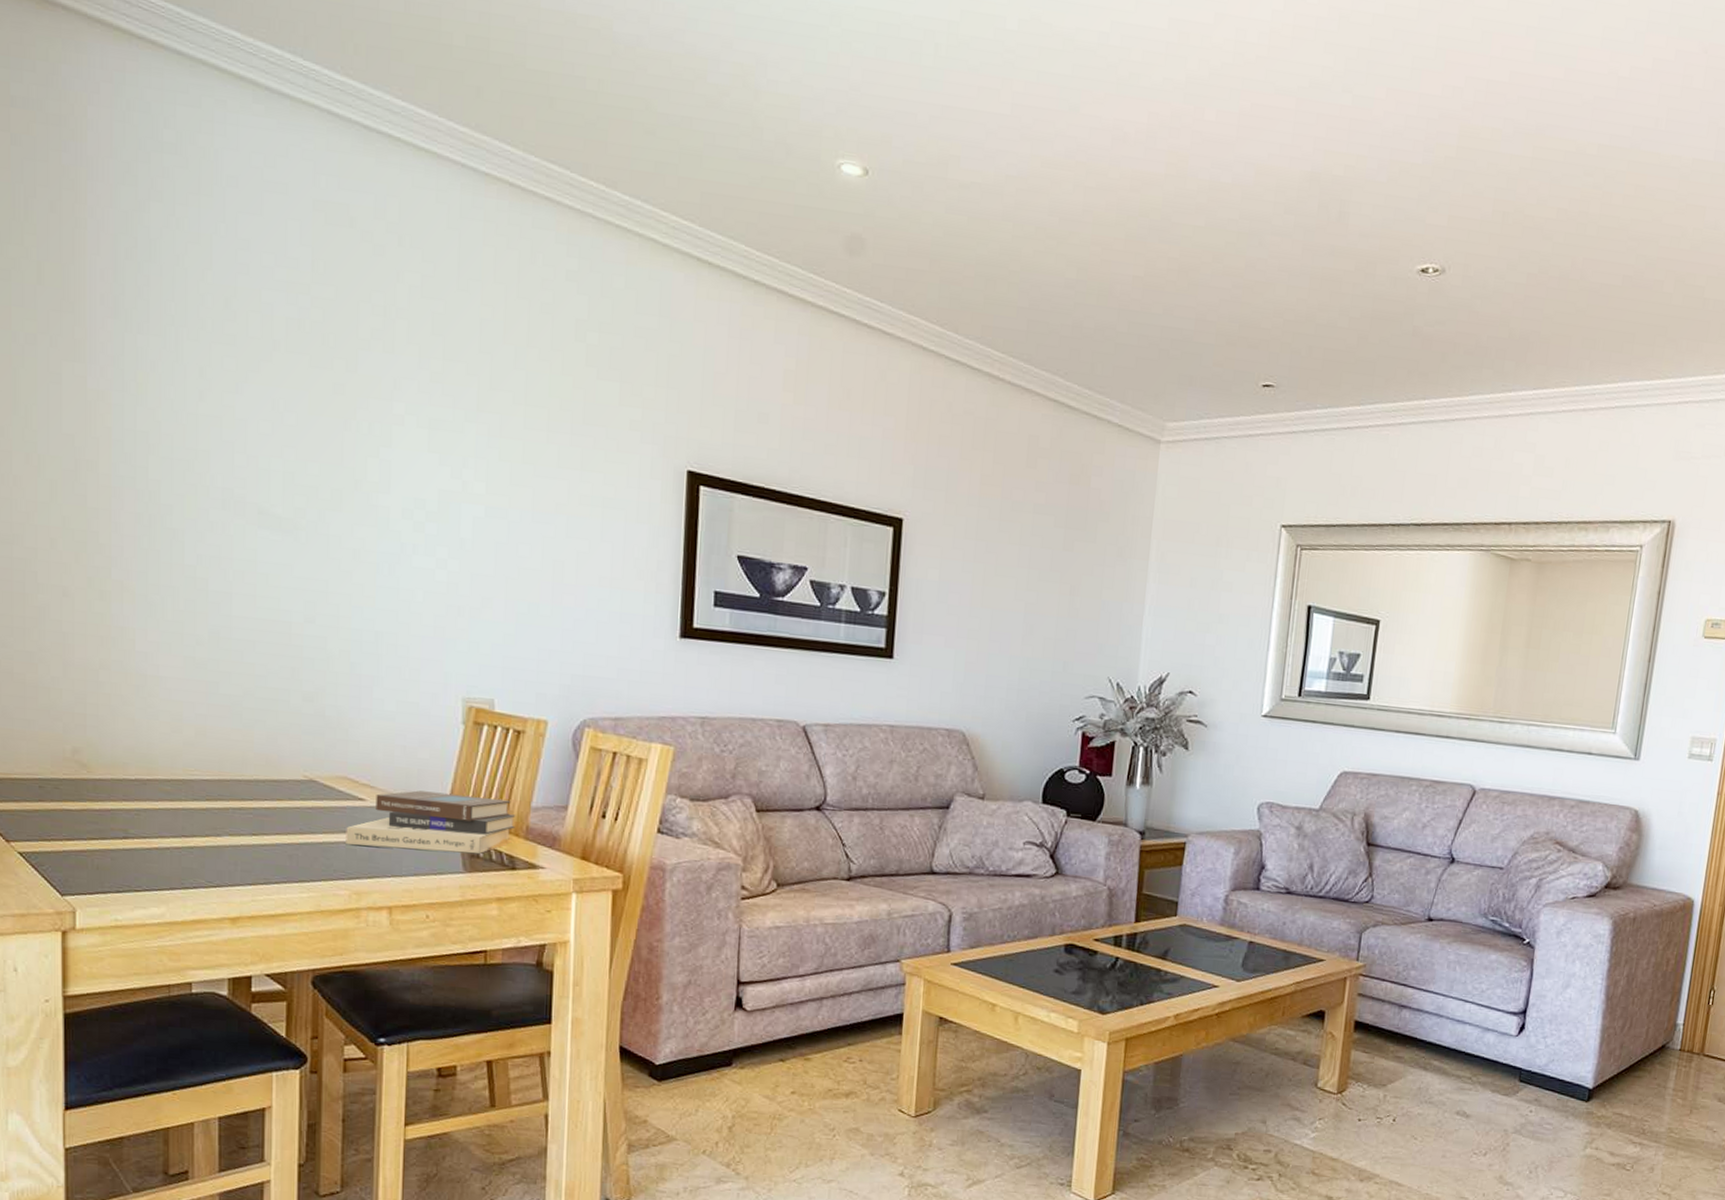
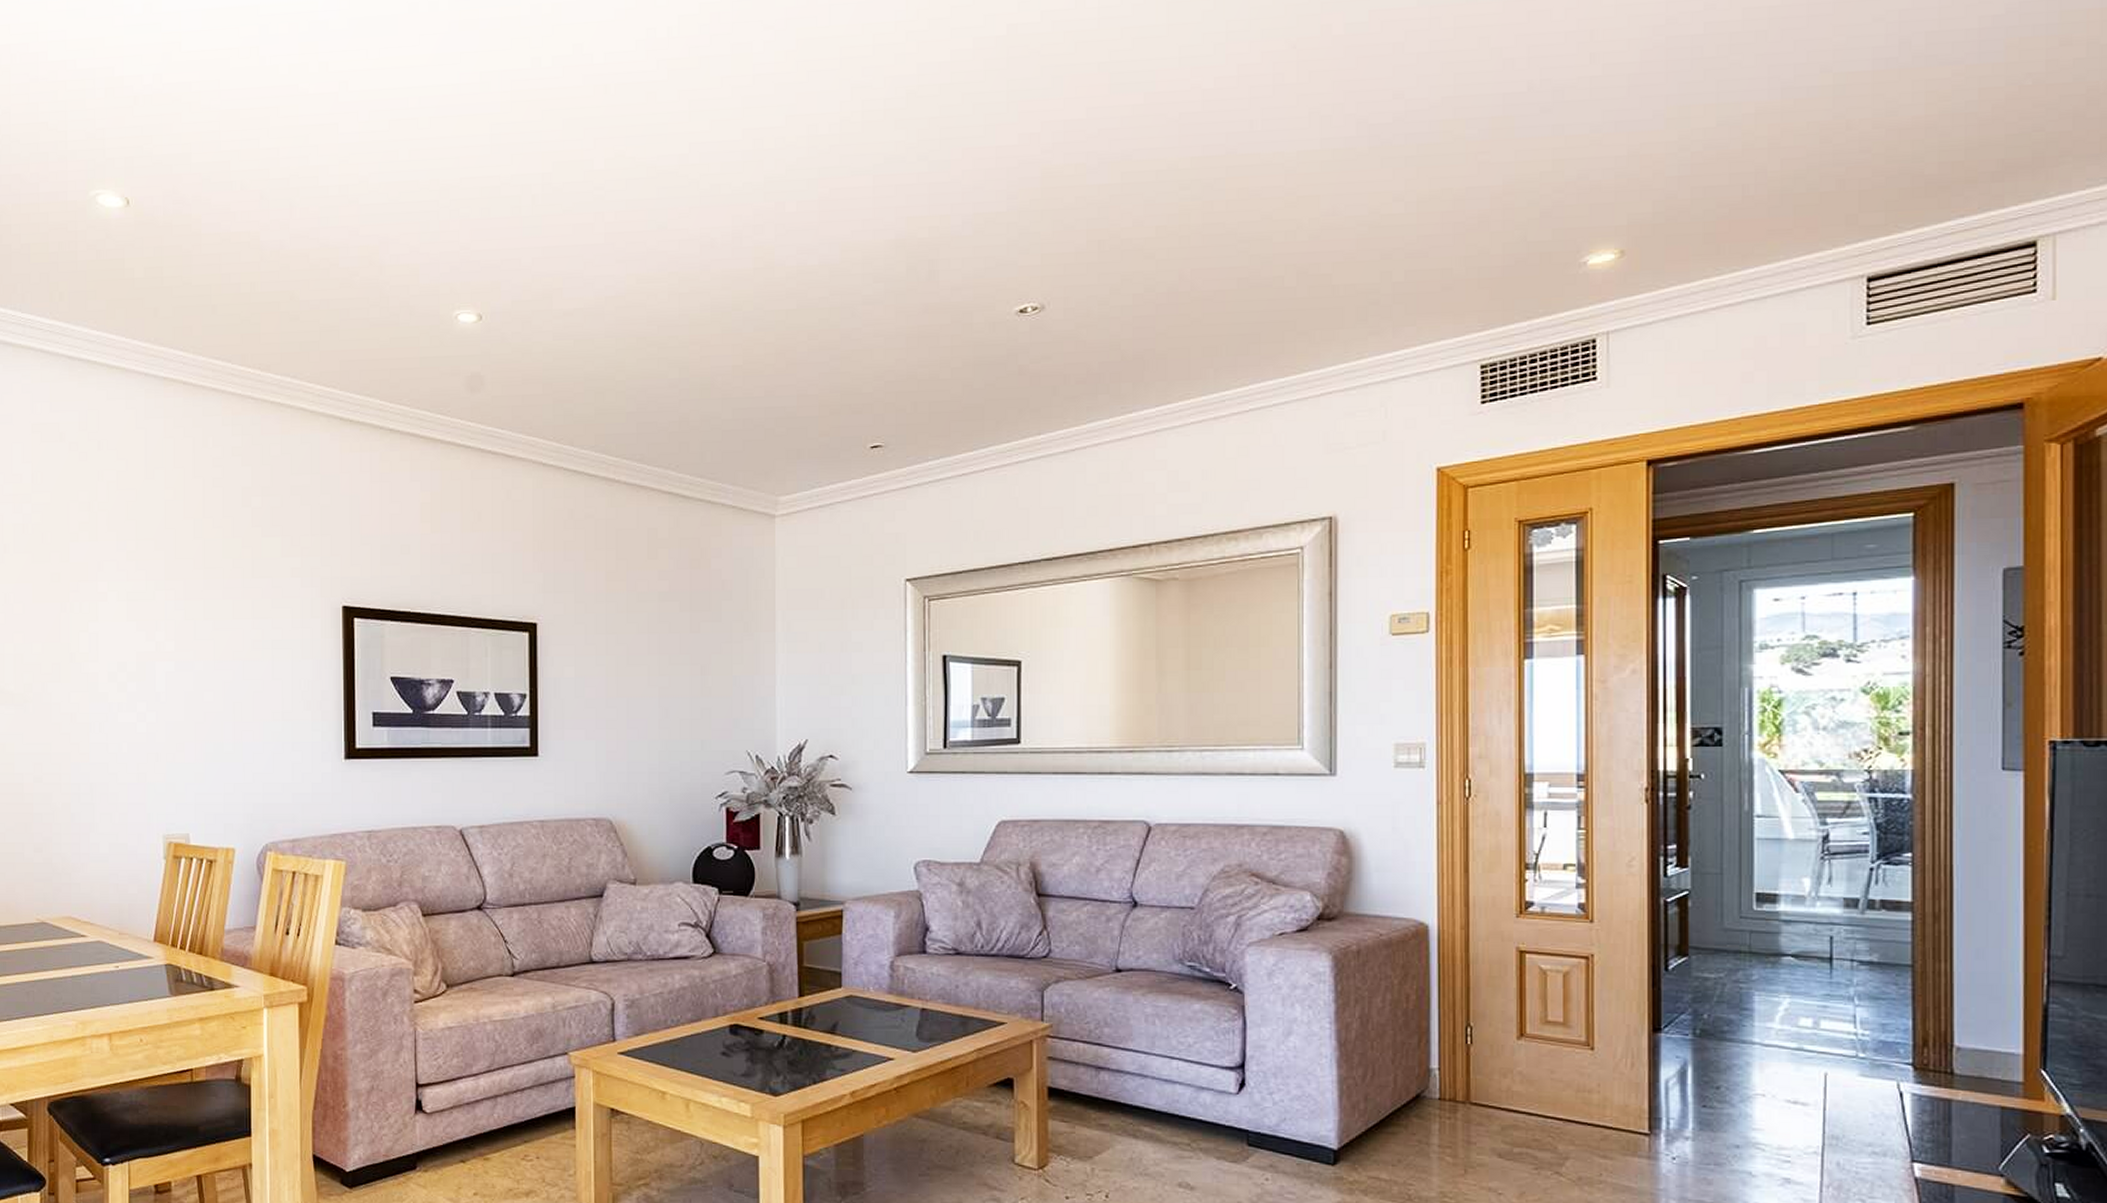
books: present [346,790,516,855] -> none [72,923,212,979]

